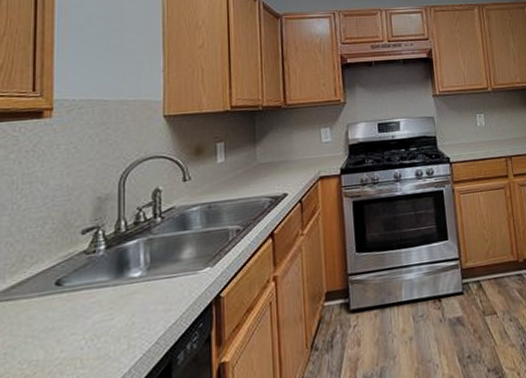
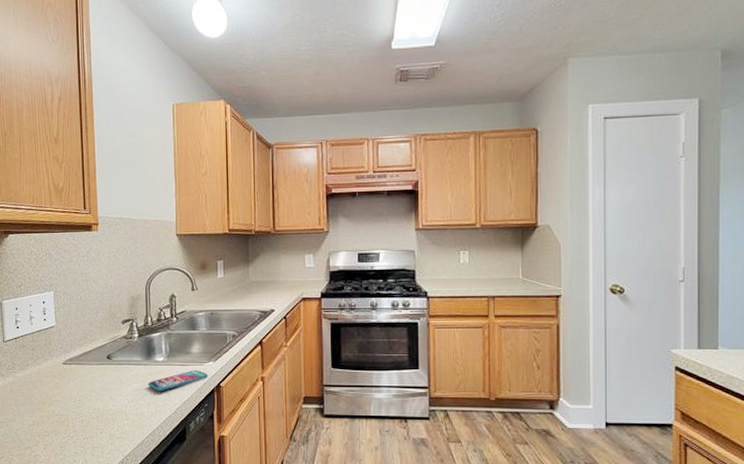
smartphone: none [116,280,205,319] -> present [147,369,209,392]

